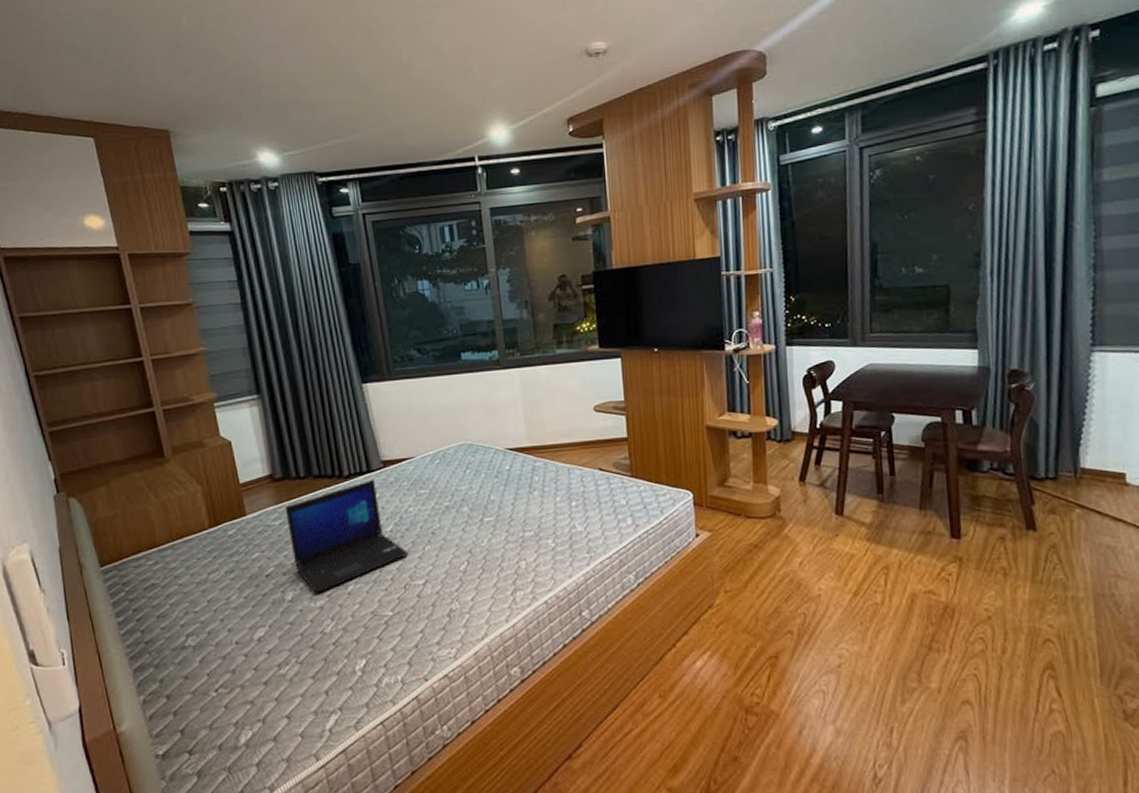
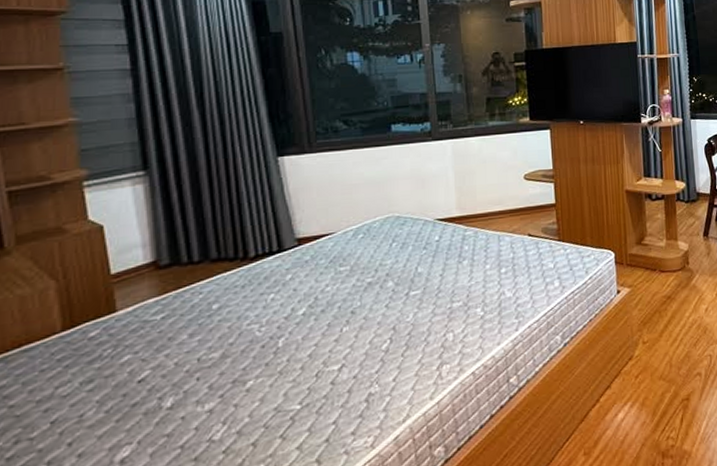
laptop: present [285,479,409,594] -> none [170,258,324,396]

